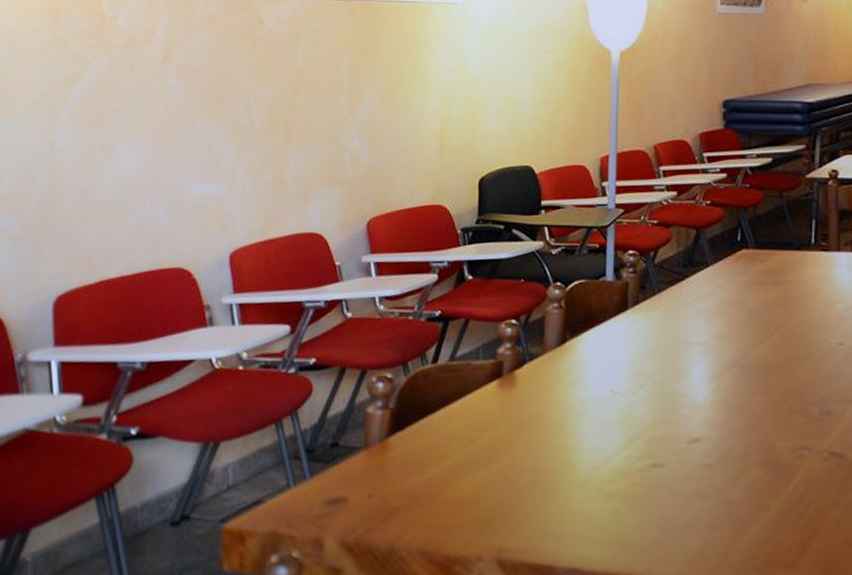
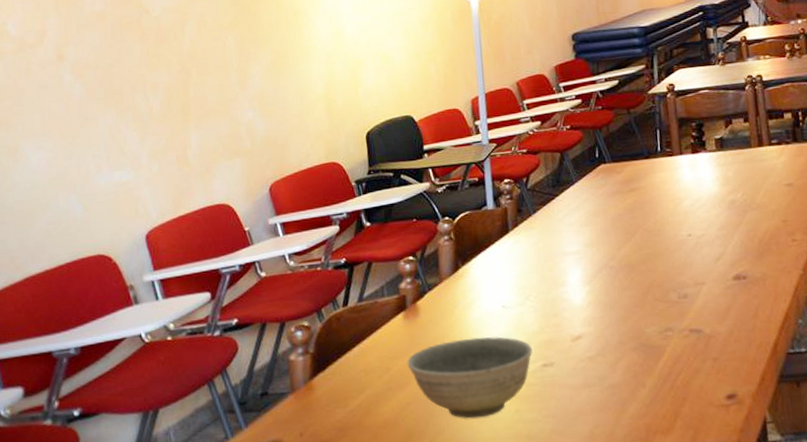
bowl: none [496,419,640,512] -> present [407,337,532,419]

